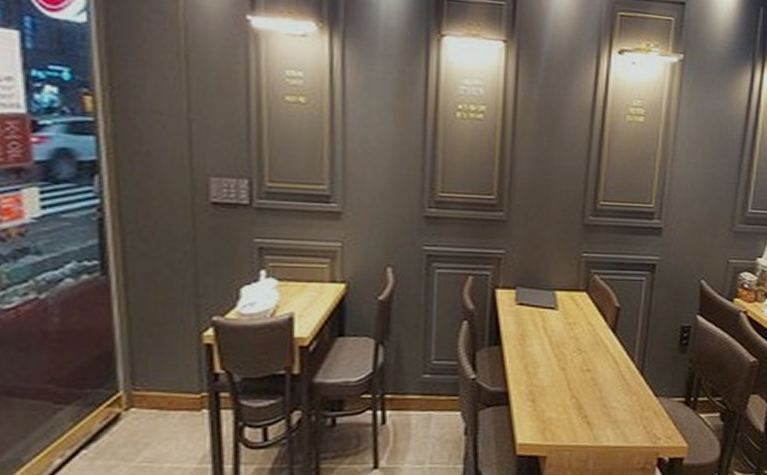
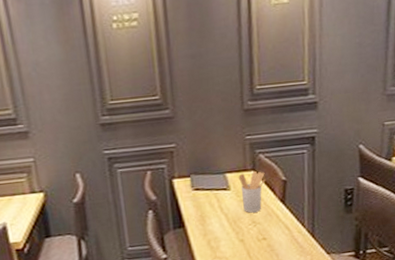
utensil holder: none [569,292,598,339] -> present [238,170,265,213]

